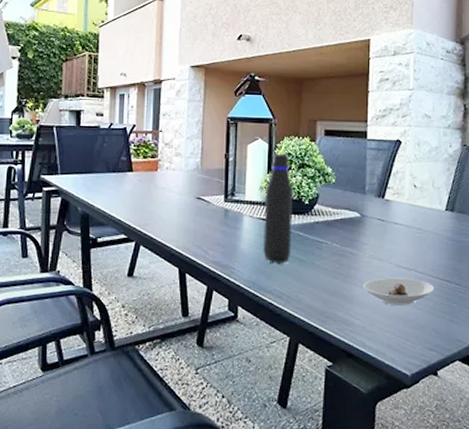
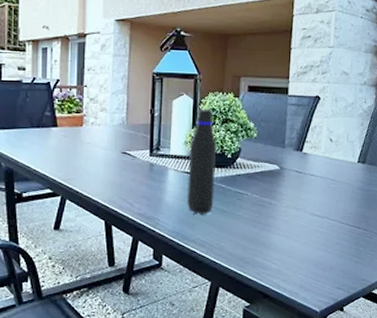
saucer: present [363,277,435,307] -> none [280,225,345,251]

